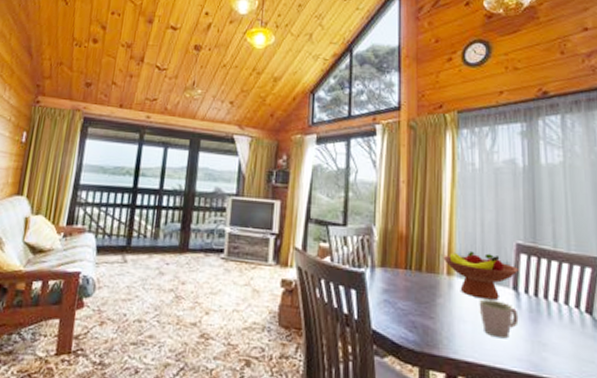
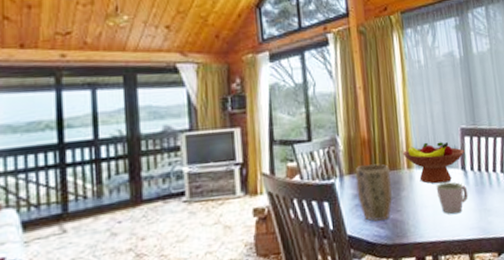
plant pot: none [387,260,426,324] -> present [355,163,392,222]

